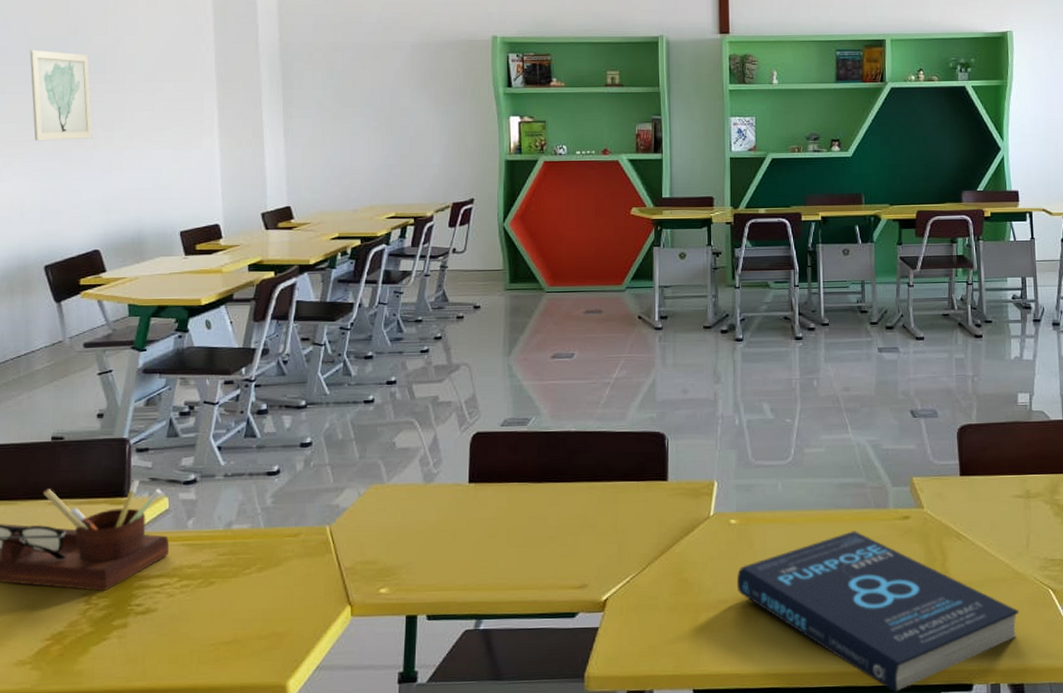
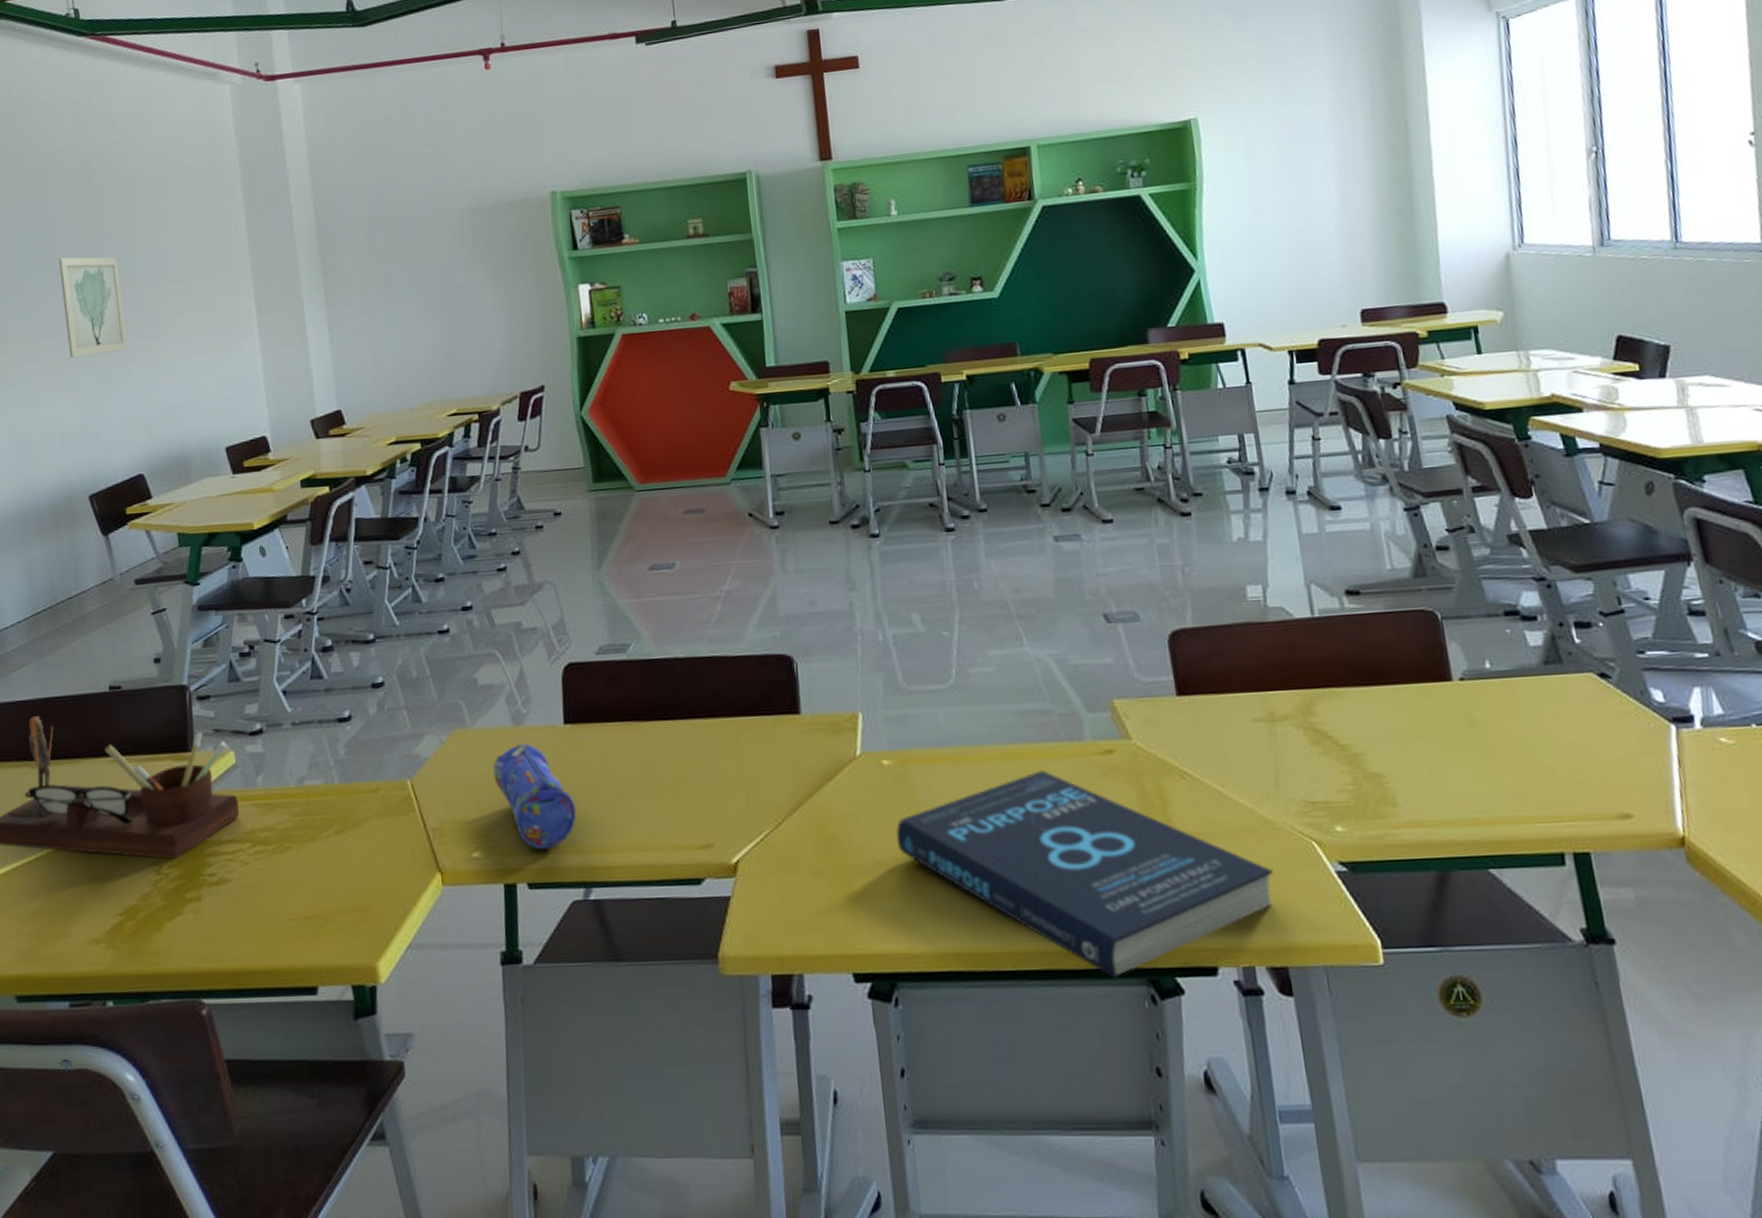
pencil case: none [404,497,473,588] -> present [493,742,576,850]

